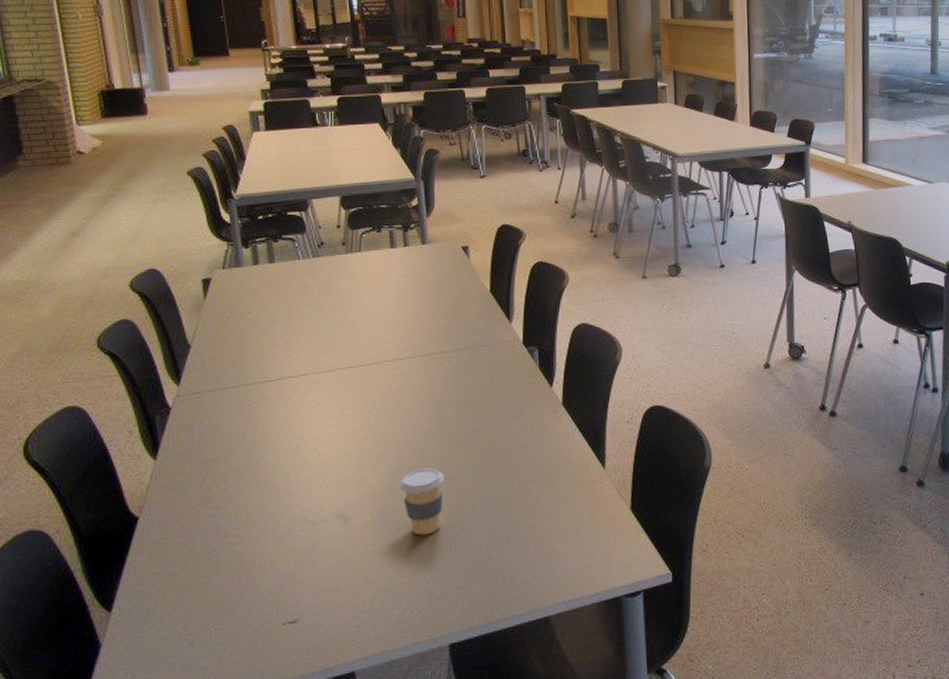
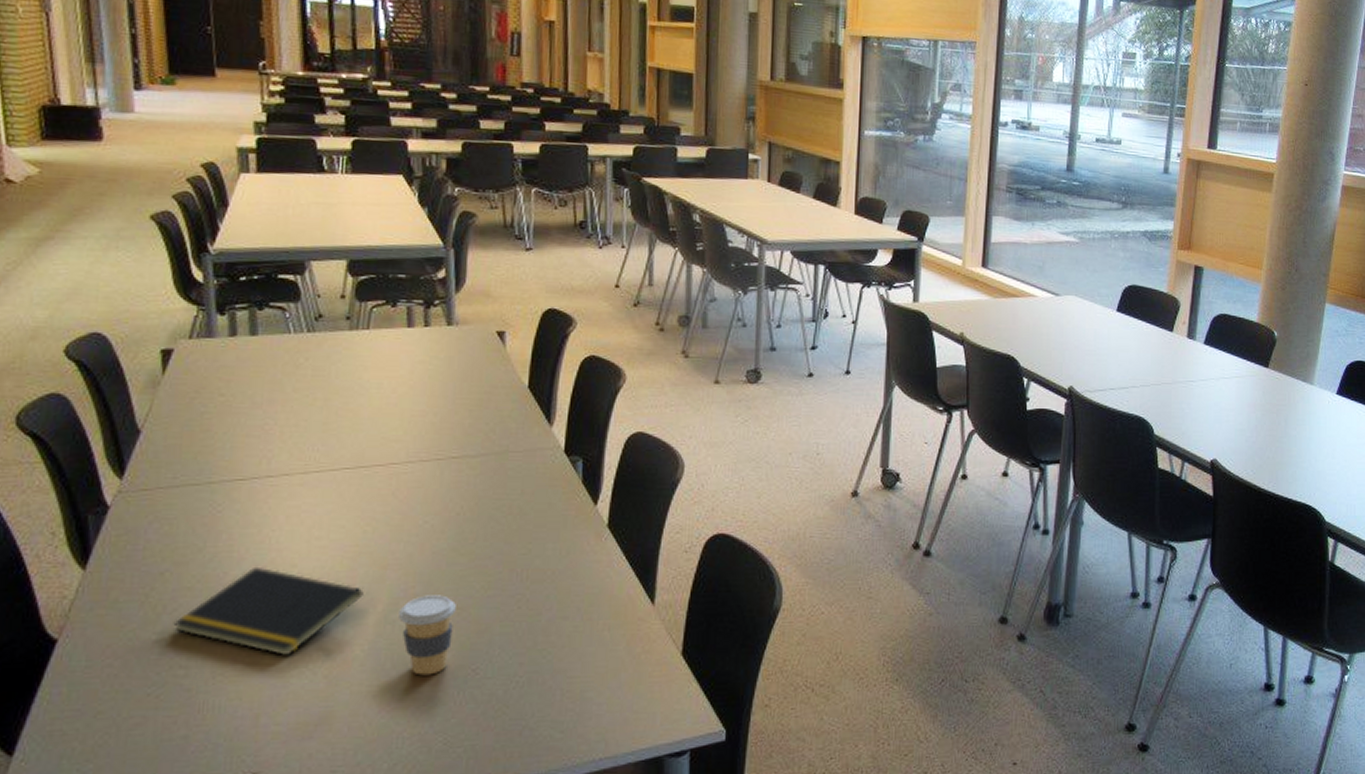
notepad: none [225,451,370,524] -> present [173,566,364,657]

